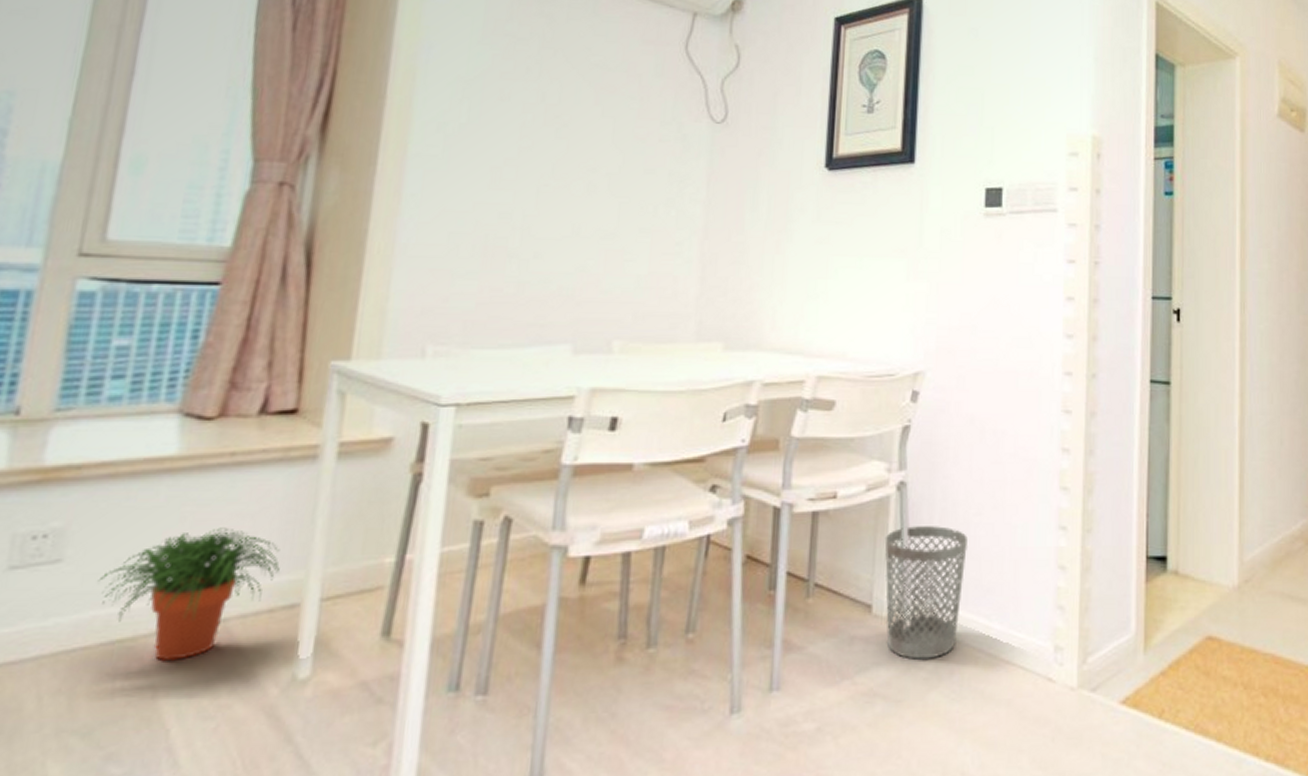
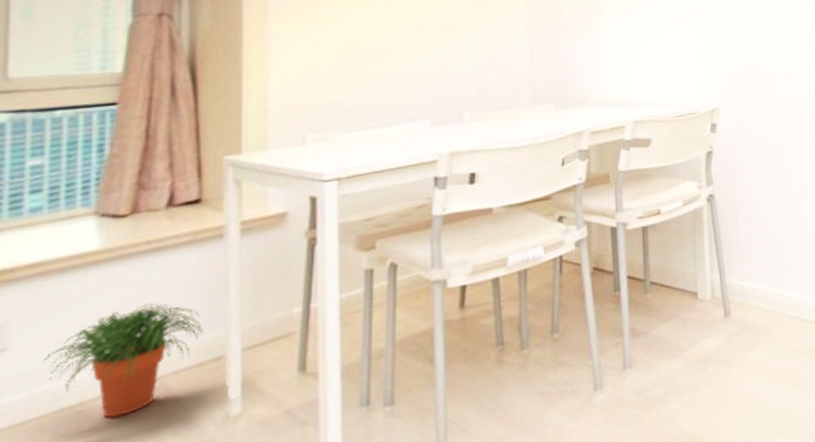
wastebasket: present [884,526,967,660] -> none [702,225,767,329]

